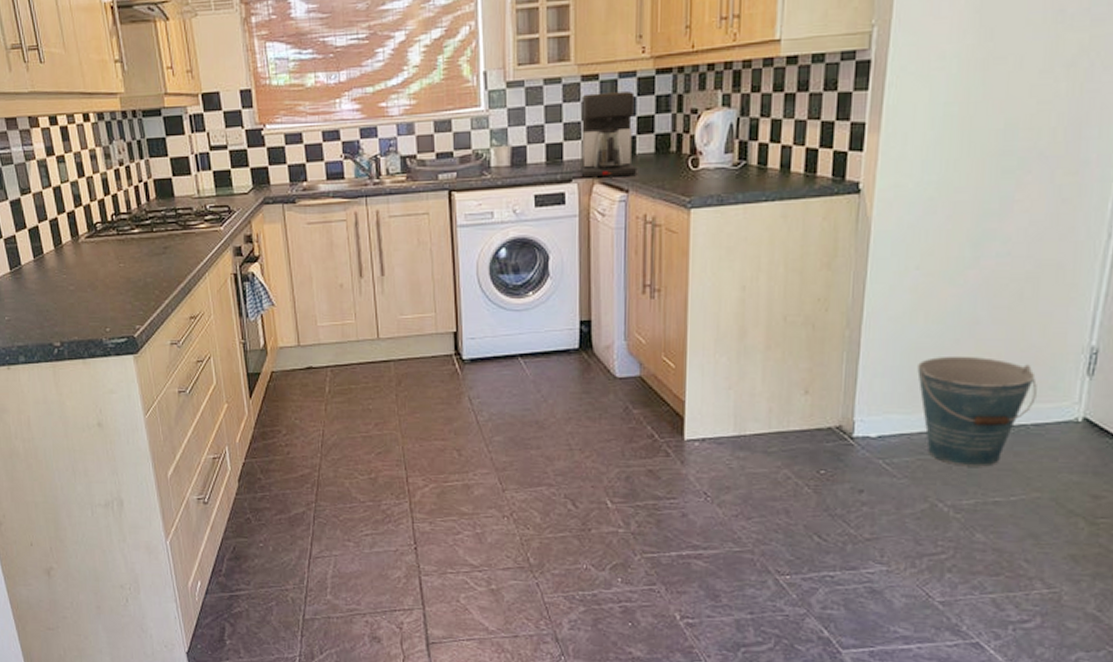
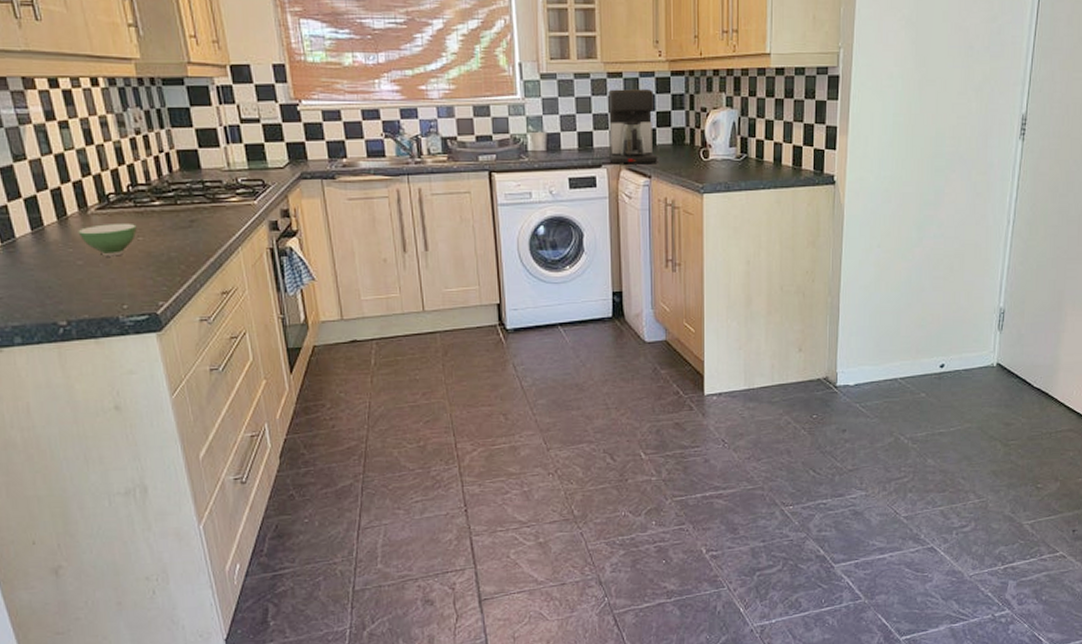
bowl: none [70,250,119,282] -> present [78,222,137,257]
bucket: present [917,355,1037,467] -> none [882,317,965,406]

